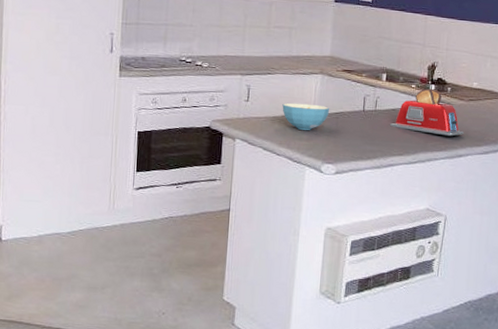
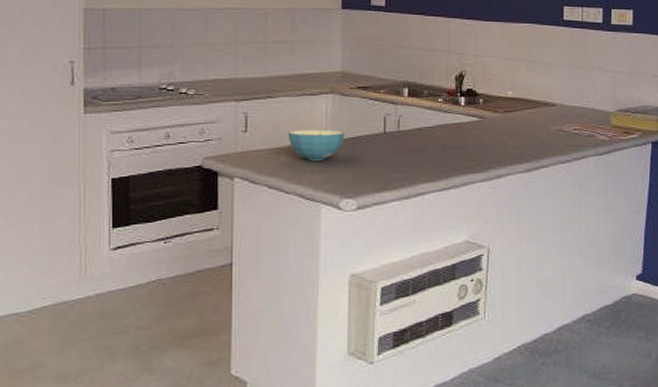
toaster: present [390,88,465,137] -> none [417,102,502,155]

